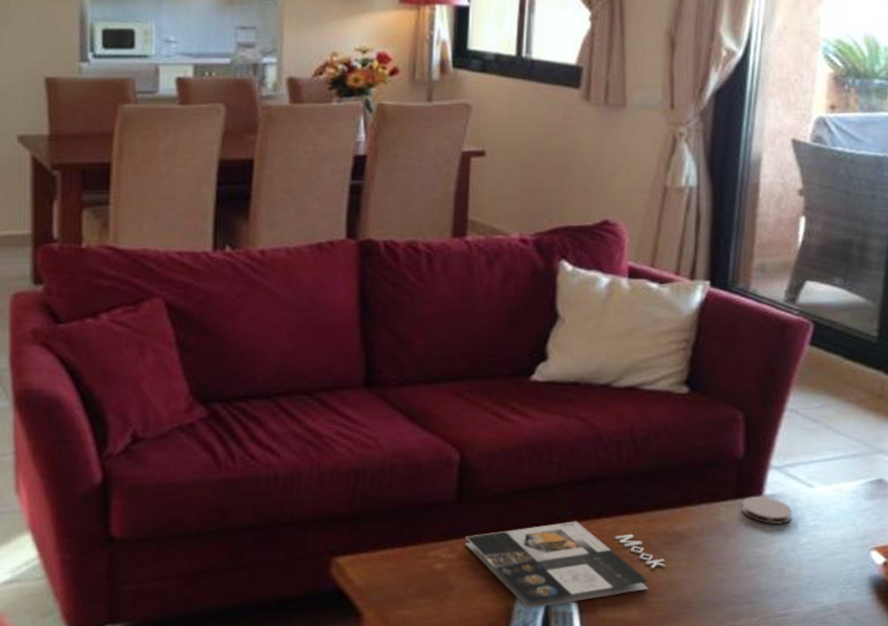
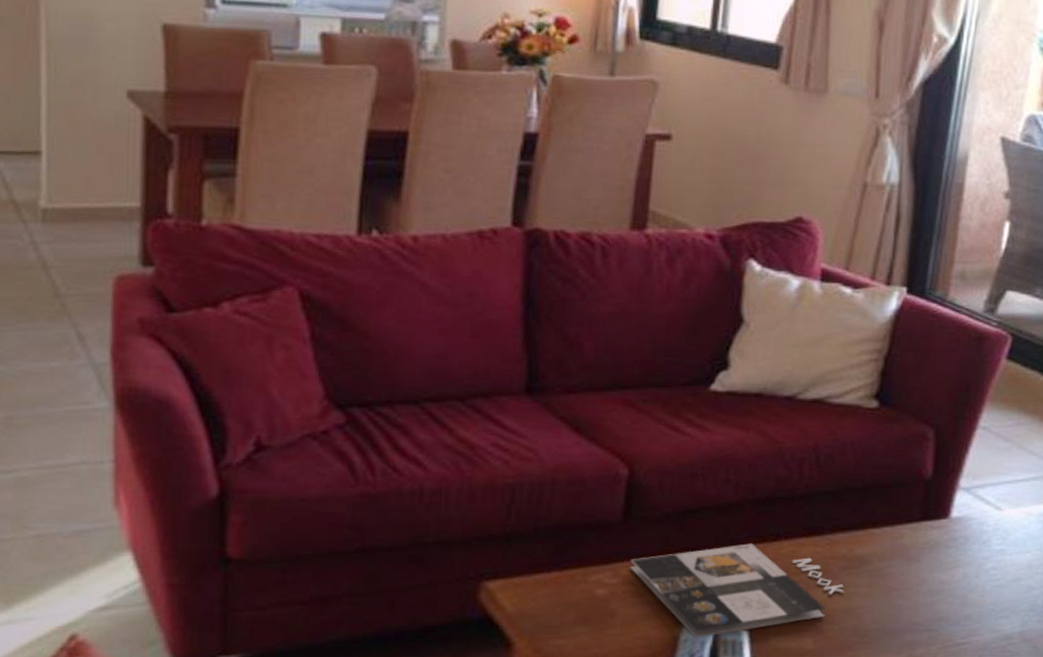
coaster: present [741,496,793,524] -> none [926,518,979,548]

